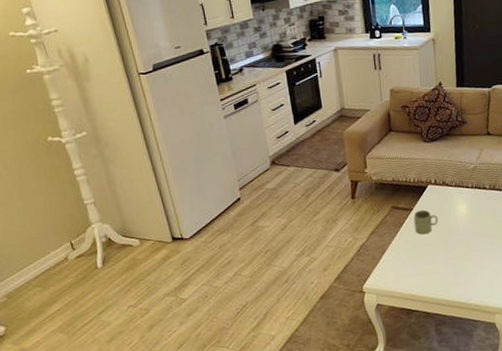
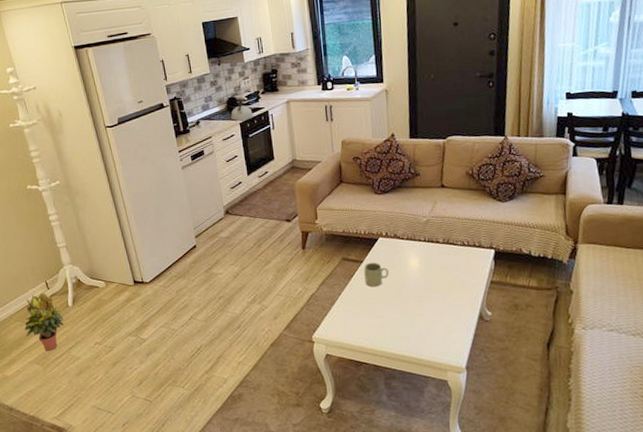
potted plant: none [45,255,93,318] -> present [24,293,65,351]
kettle: none [276,45,301,69] -> present [231,98,254,122]

